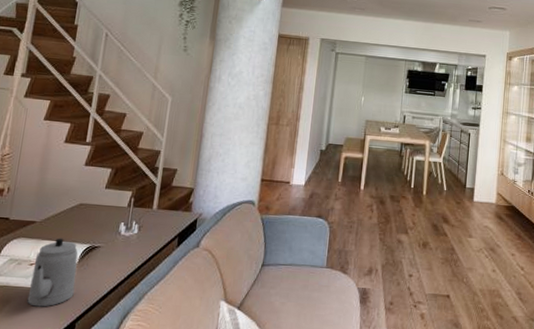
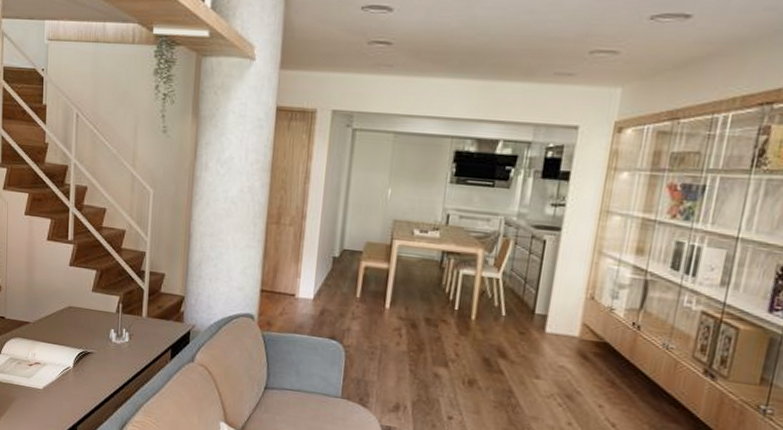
teapot: present [27,238,78,307] -> none [30,340,73,408]

